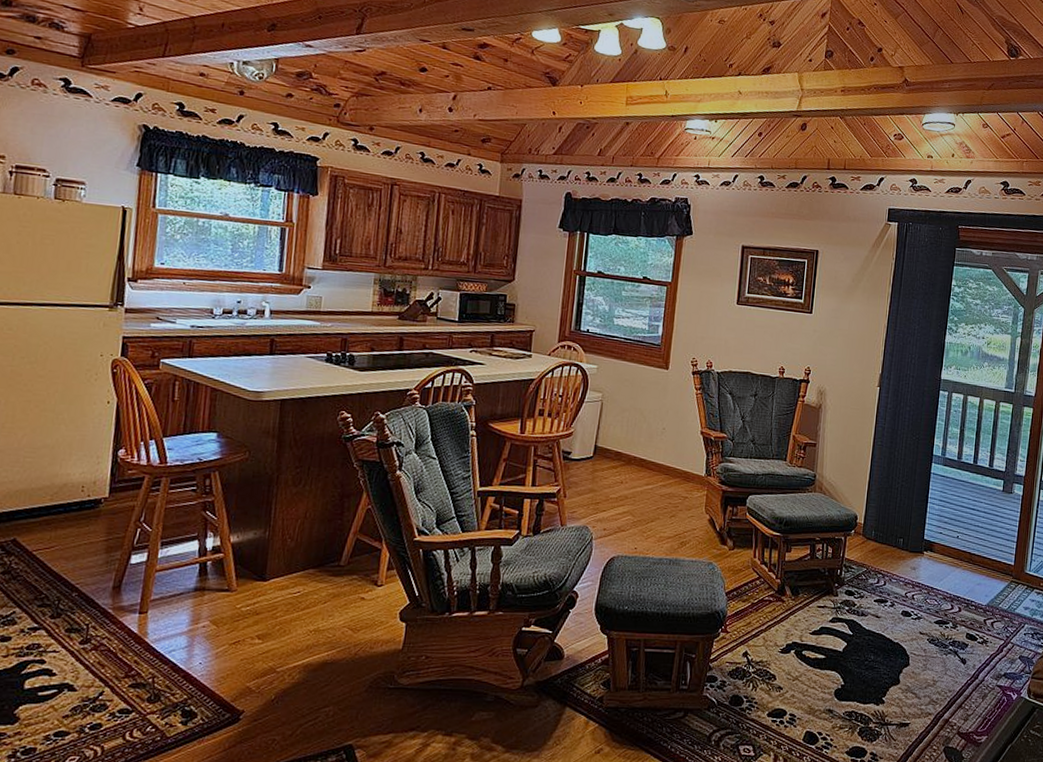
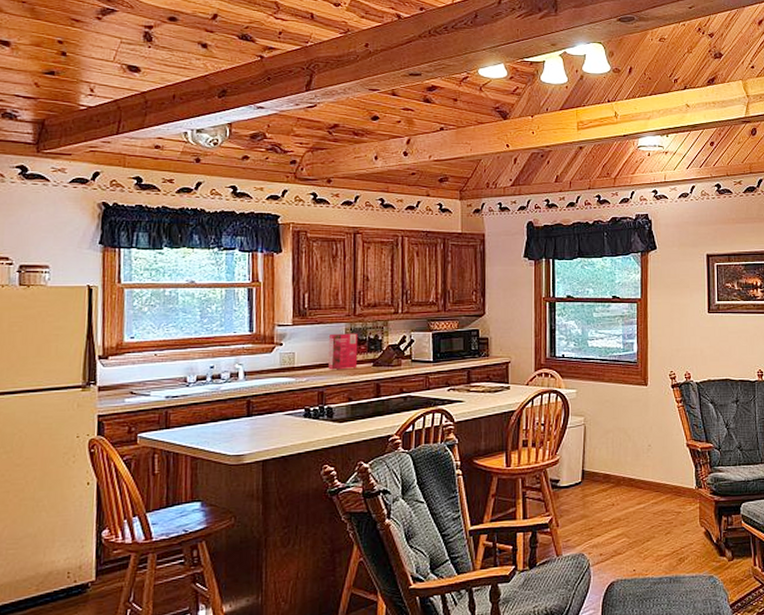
cereal box: none [354,282,387,320] -> present [328,333,359,370]

